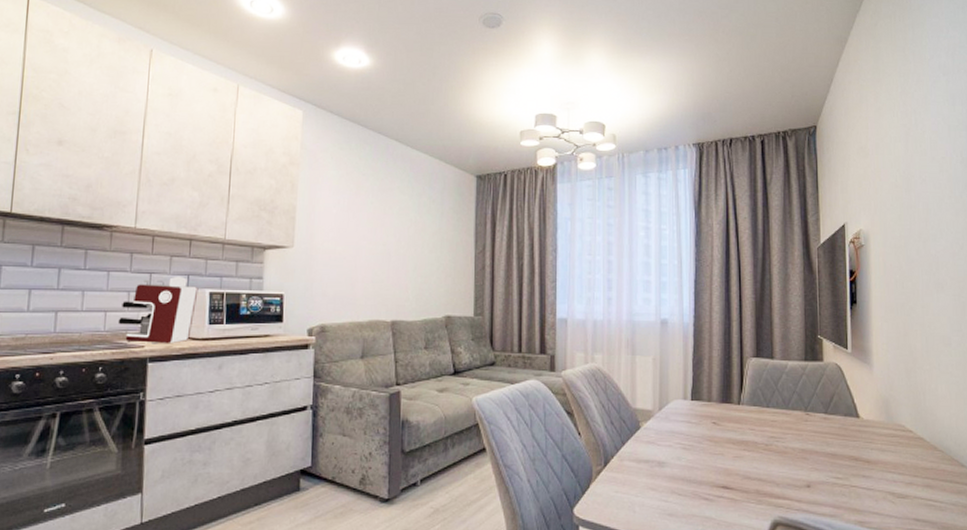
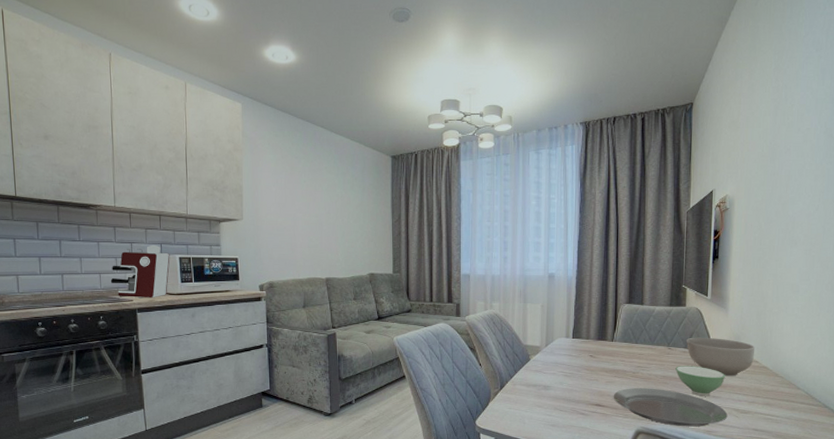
plate: none [743,465,882,516] -> present [613,388,728,427]
bowl: none [816,436,876,476] -> present [675,366,726,396]
bowl: none [826,400,908,449] -> present [686,337,756,375]

